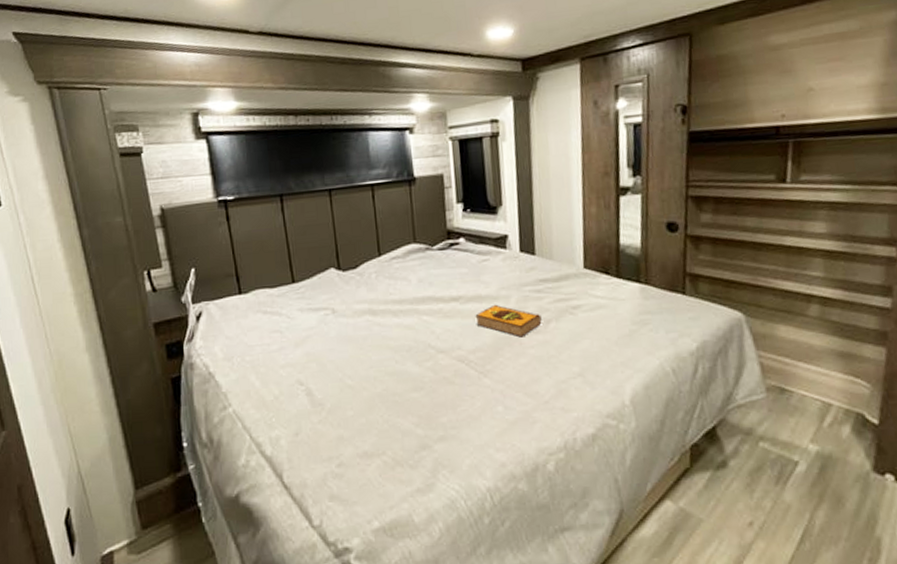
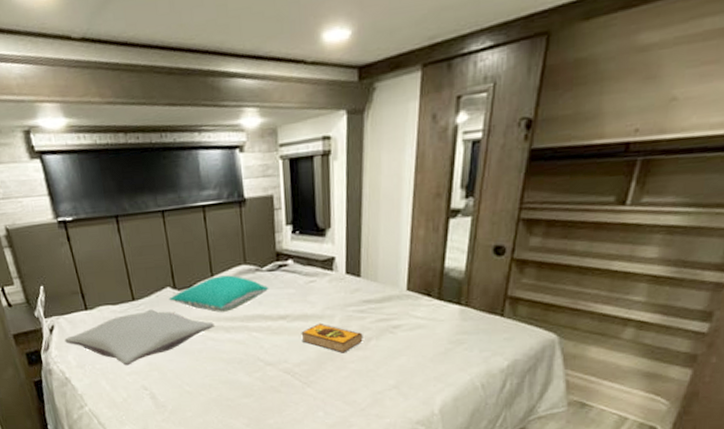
pillow: none [212,292,381,357] -> present [64,309,214,366]
pillow: none [332,254,440,295] -> present [169,275,269,312]

